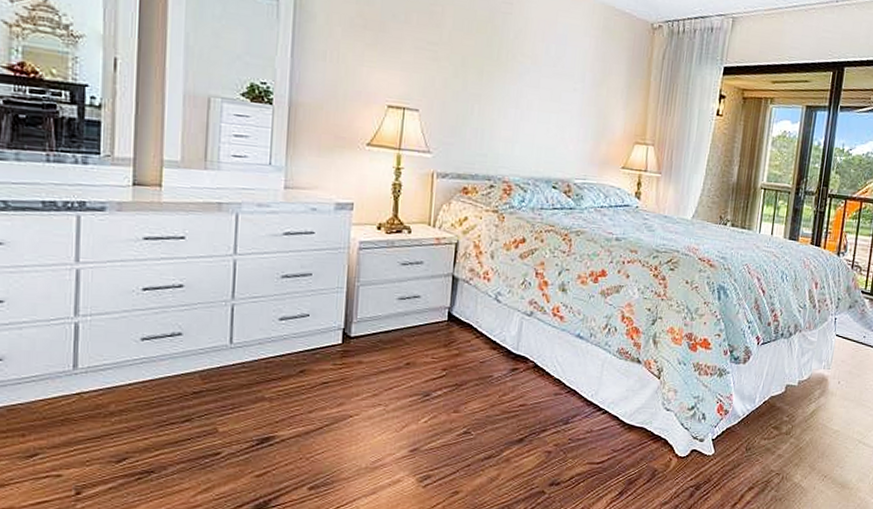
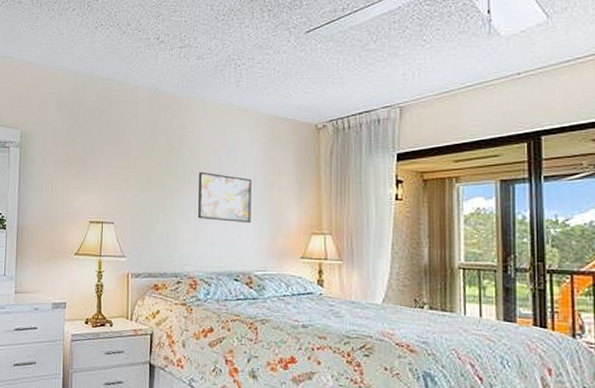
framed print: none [519,59,580,126] -> present [198,171,252,224]

